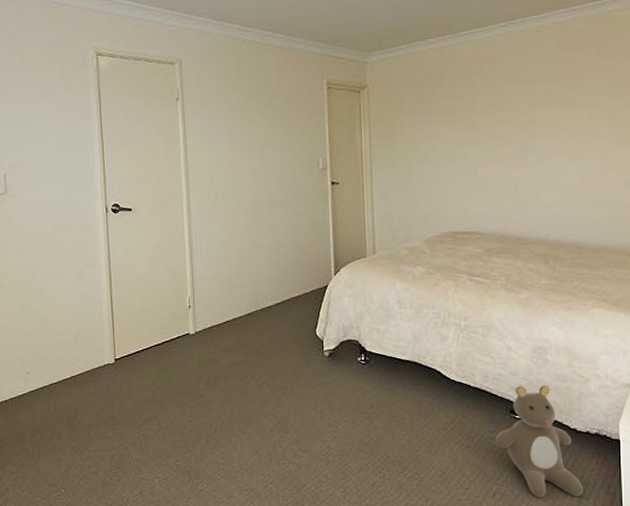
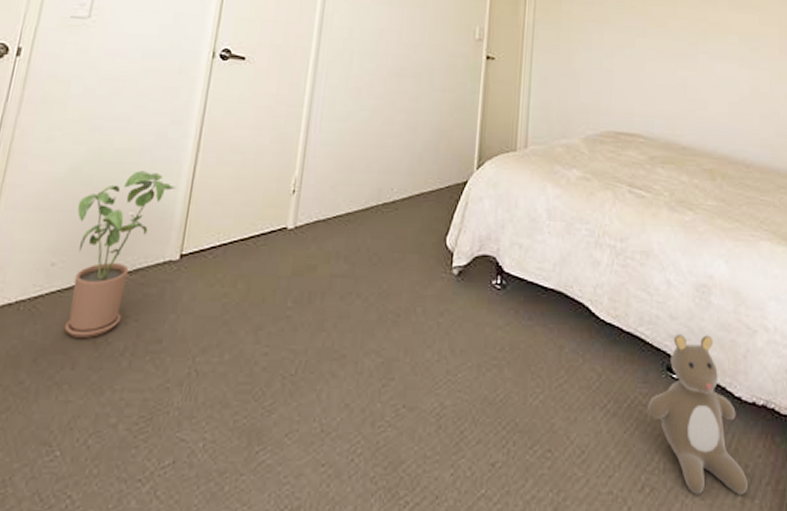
house plant: none [33,303,101,420] -> present [64,171,176,339]

